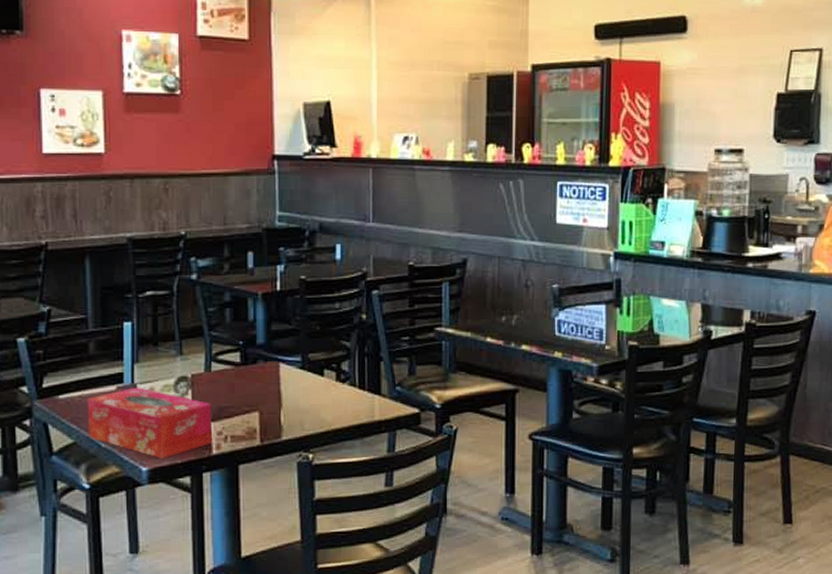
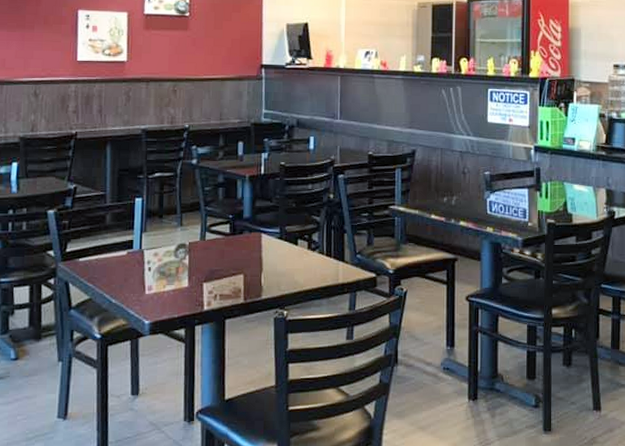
tissue box: present [87,387,212,459] -> none [102,252,205,313]

